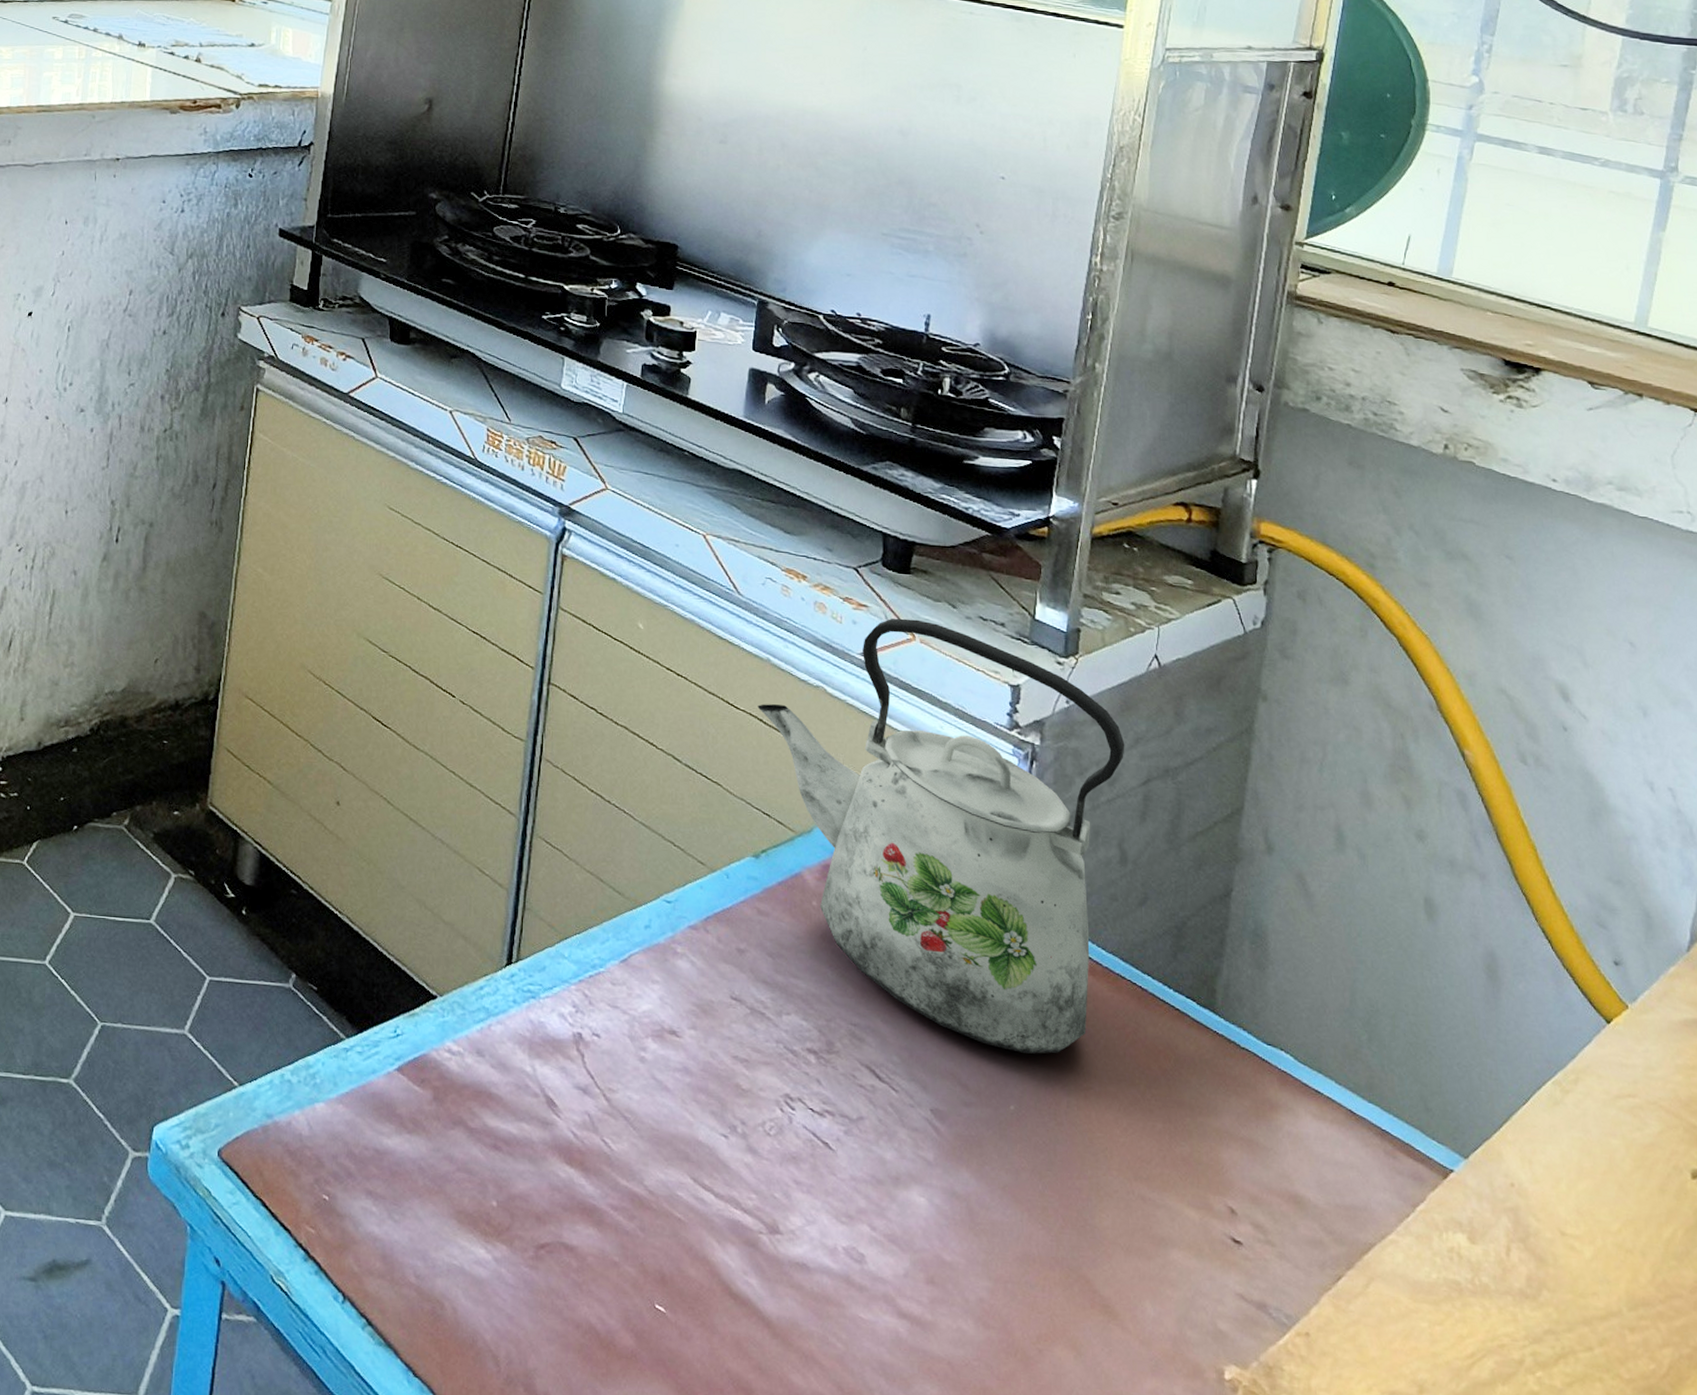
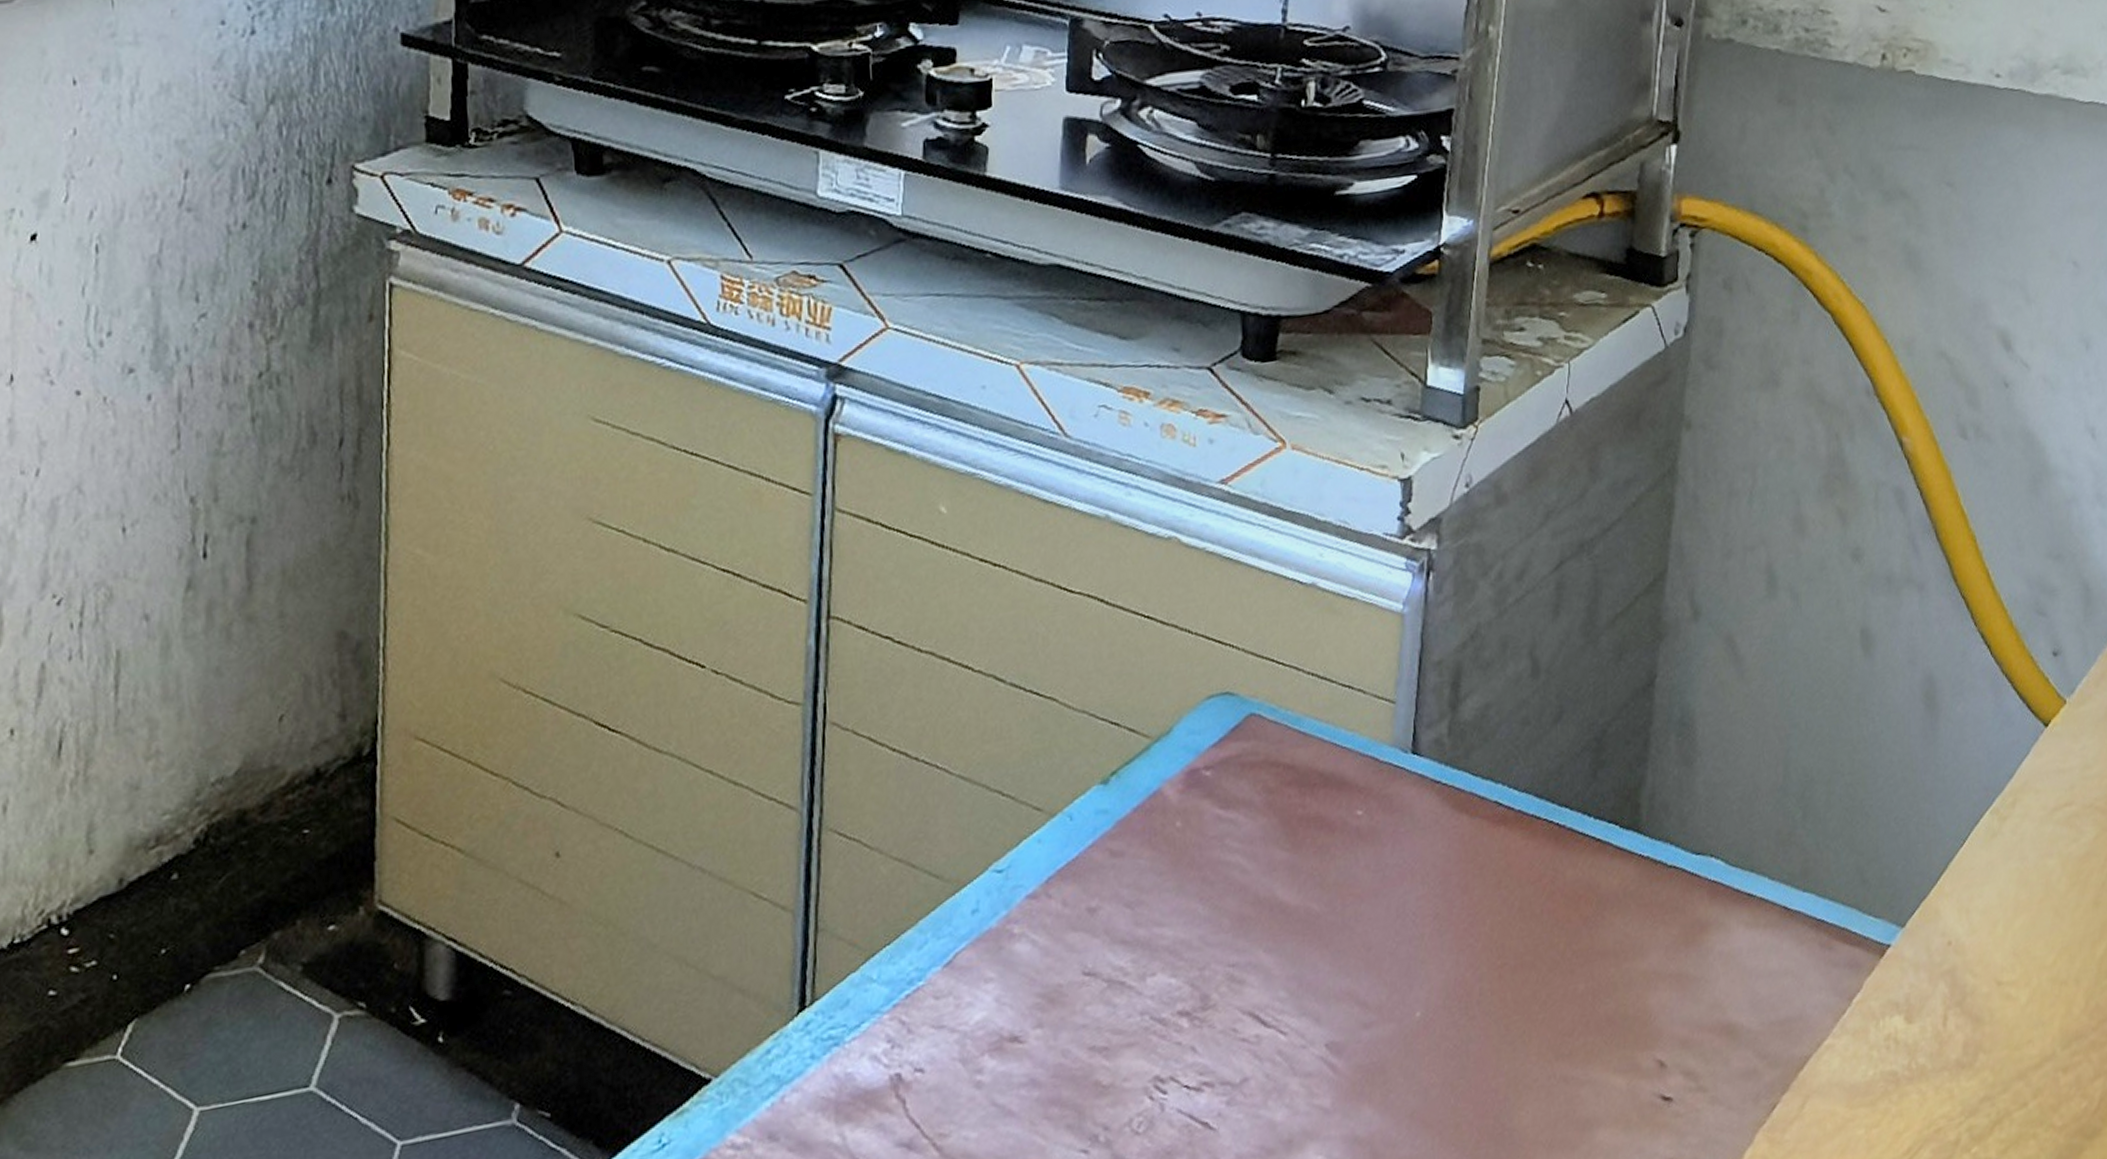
kettle: present [757,618,1125,1055] -> none [1097,419,1534,946]

